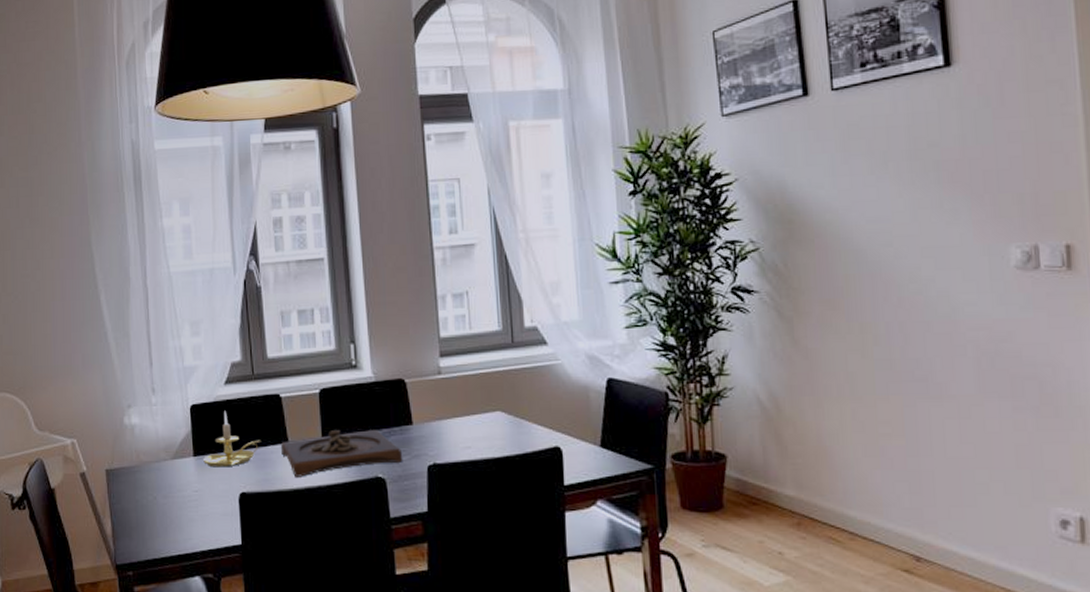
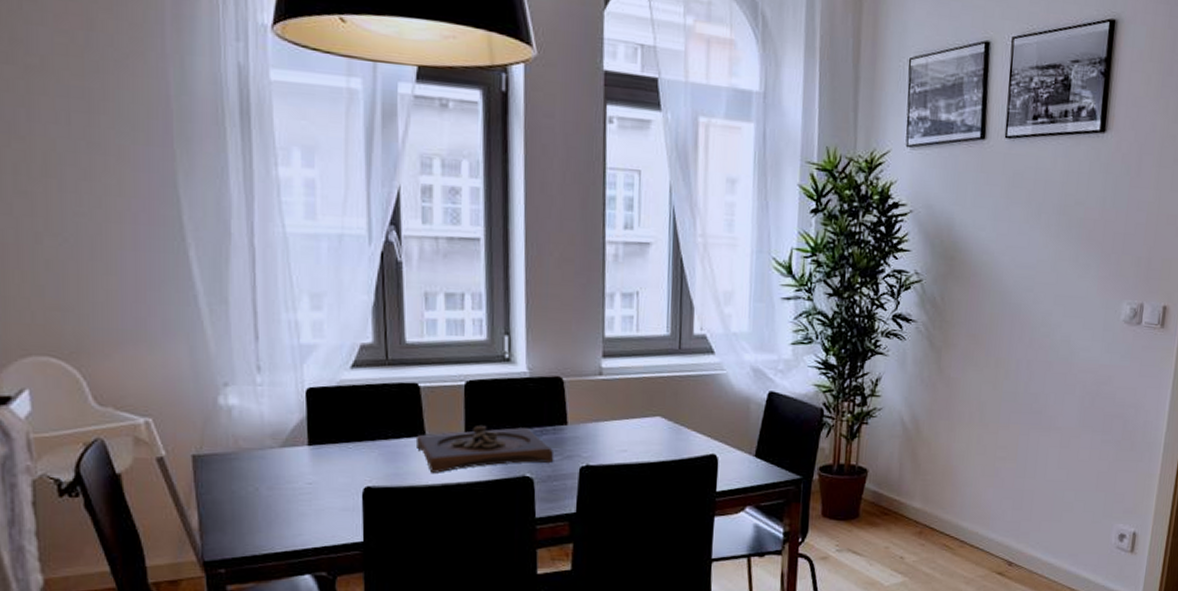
candle holder: present [202,411,261,468] -> none [319,397,393,459]

